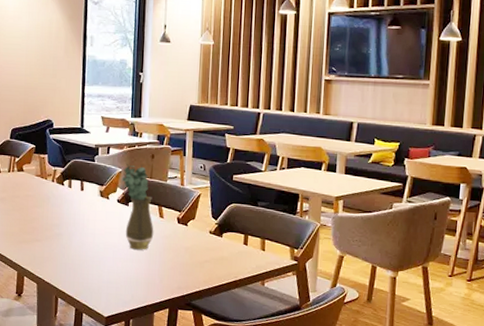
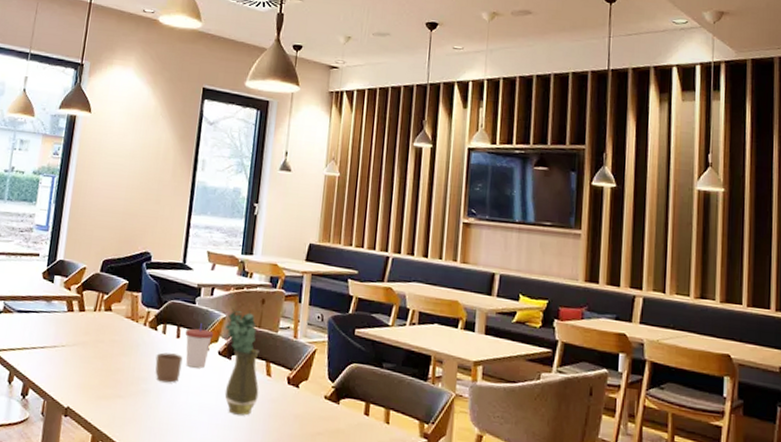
mug: none [64,203,88,227] -> present [155,352,183,383]
cup: none [88,177,113,214] -> present [185,323,214,369]

